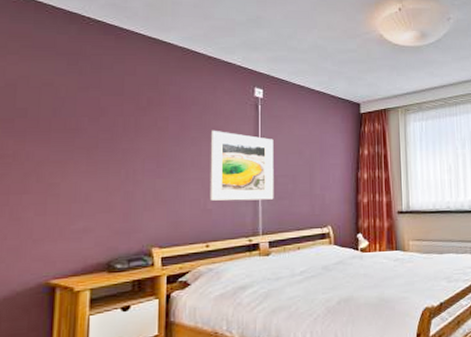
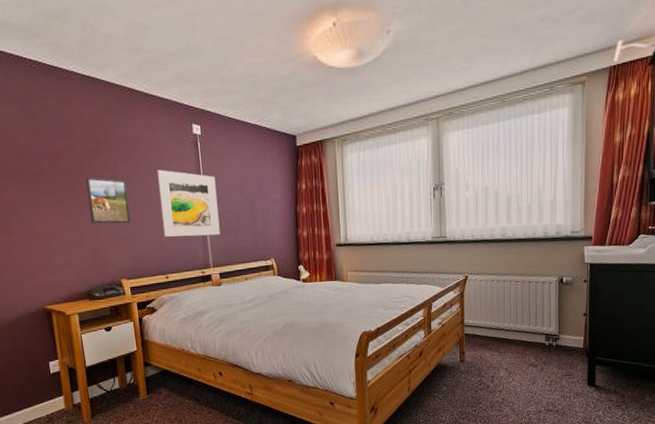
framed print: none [127,135,175,185] -> present [85,177,131,224]

